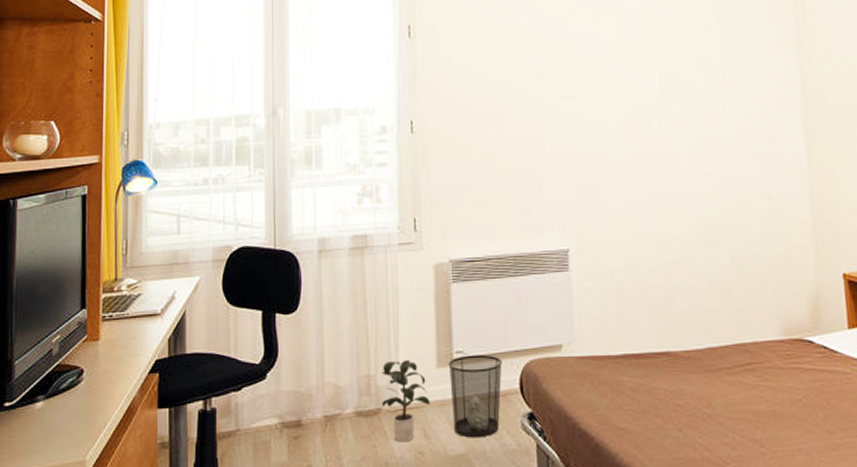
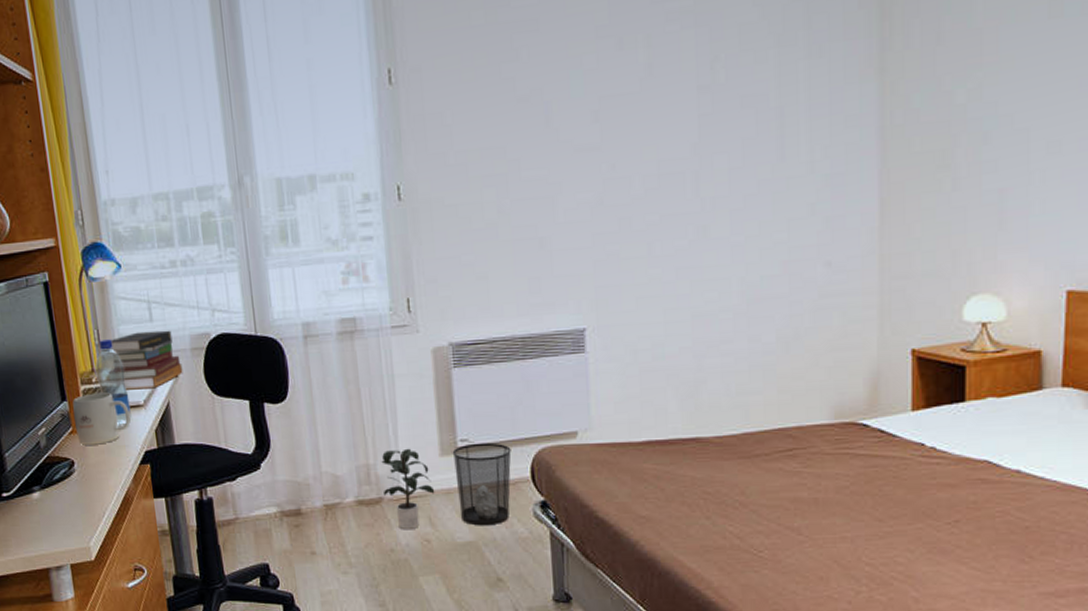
mug: none [90,301,146,353] -> present [72,392,131,445]
bottle: none [119,250,147,336] -> present [95,339,132,428]
books: none [138,242,203,299] -> present [111,330,183,390]

